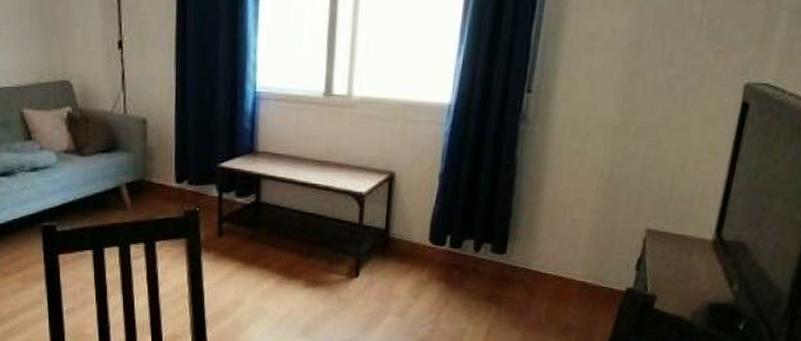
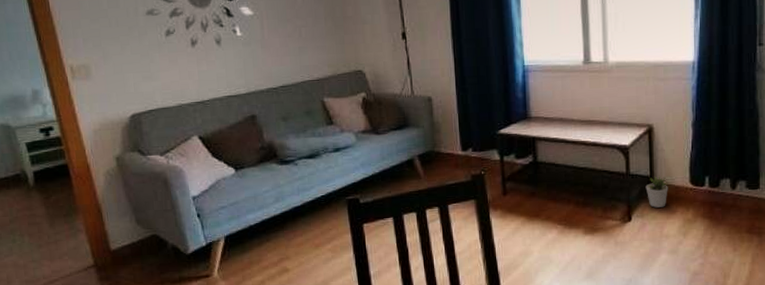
potted plant: none [378,229,405,265] -> present [645,175,668,208]

